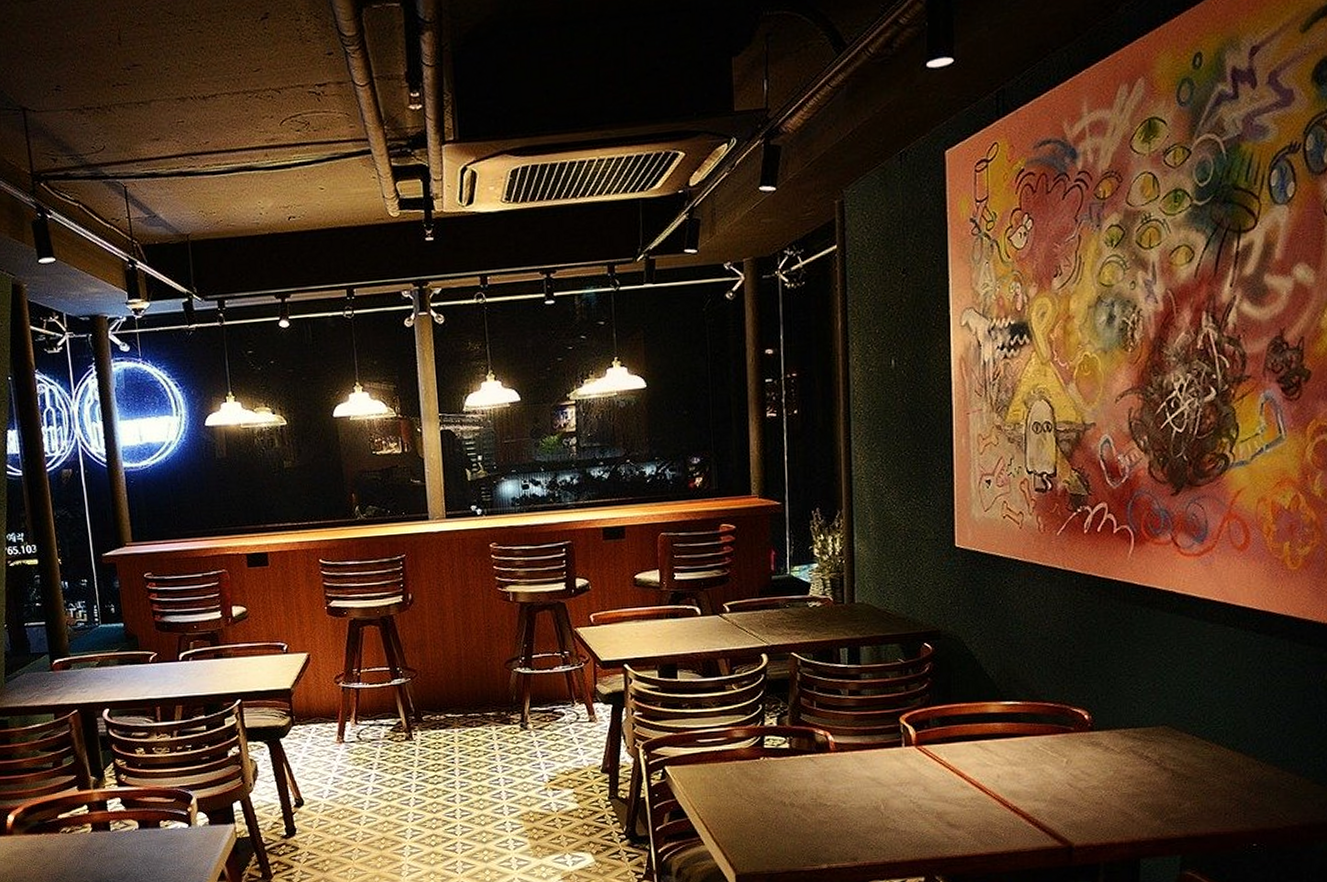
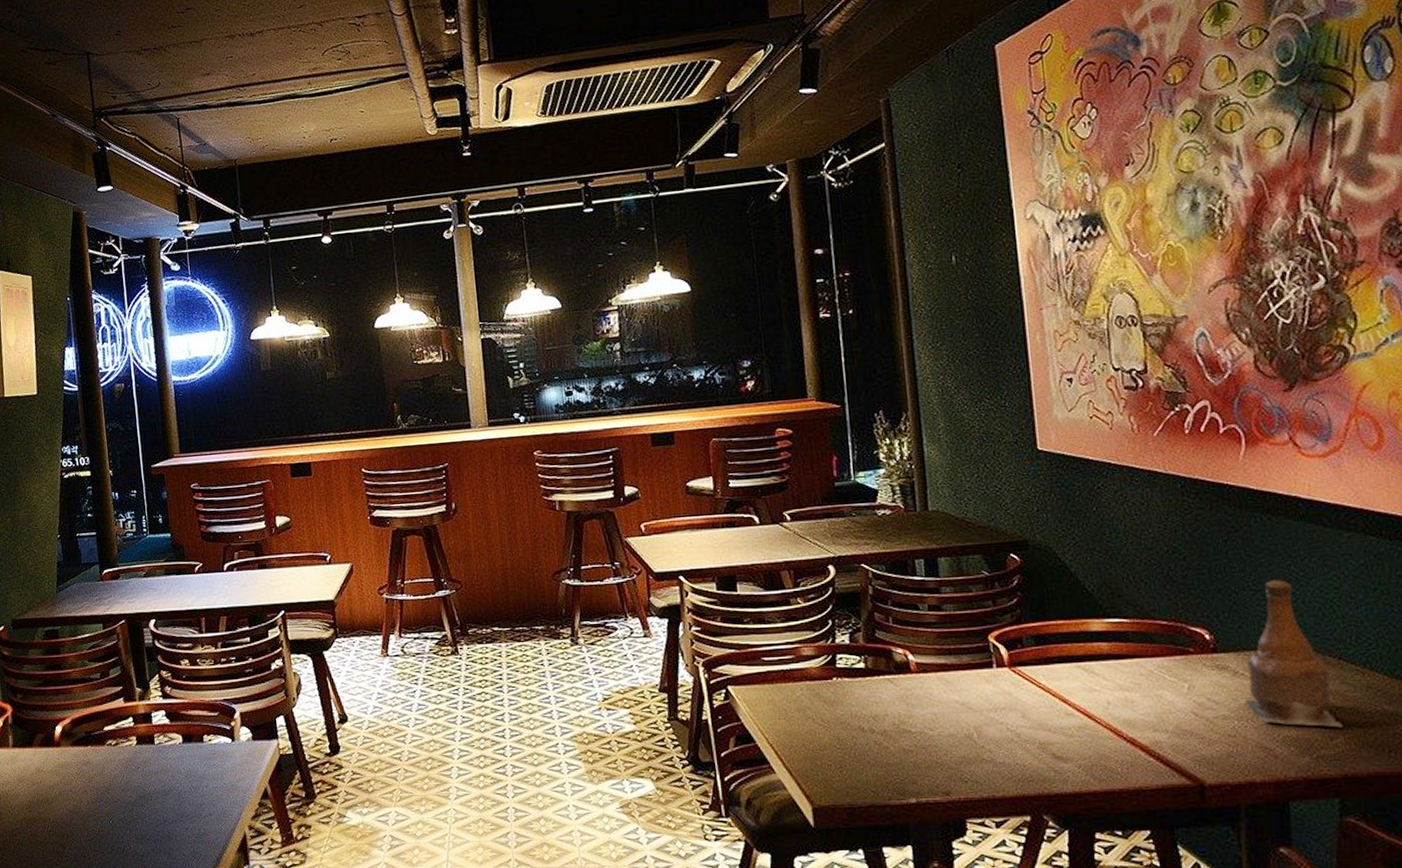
bottle: none [1112,666,1190,795] -> present [1245,580,1343,728]

